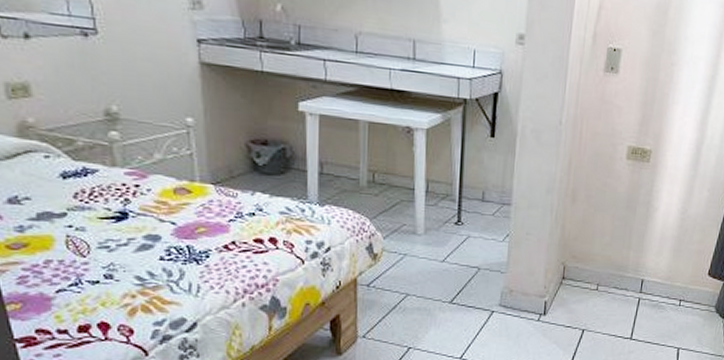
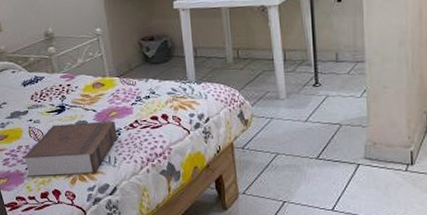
book: none [52,236,204,303] -> present [23,120,118,176]

